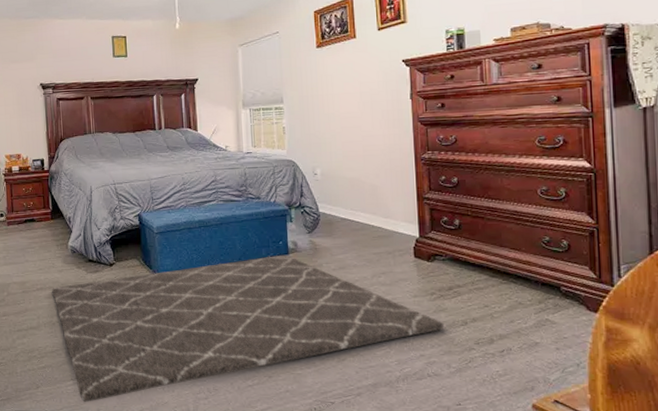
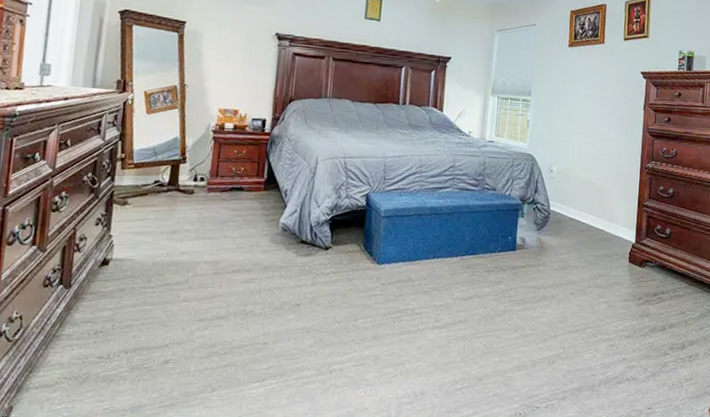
rug: present [52,254,445,402] -> none [250,250,647,408]

